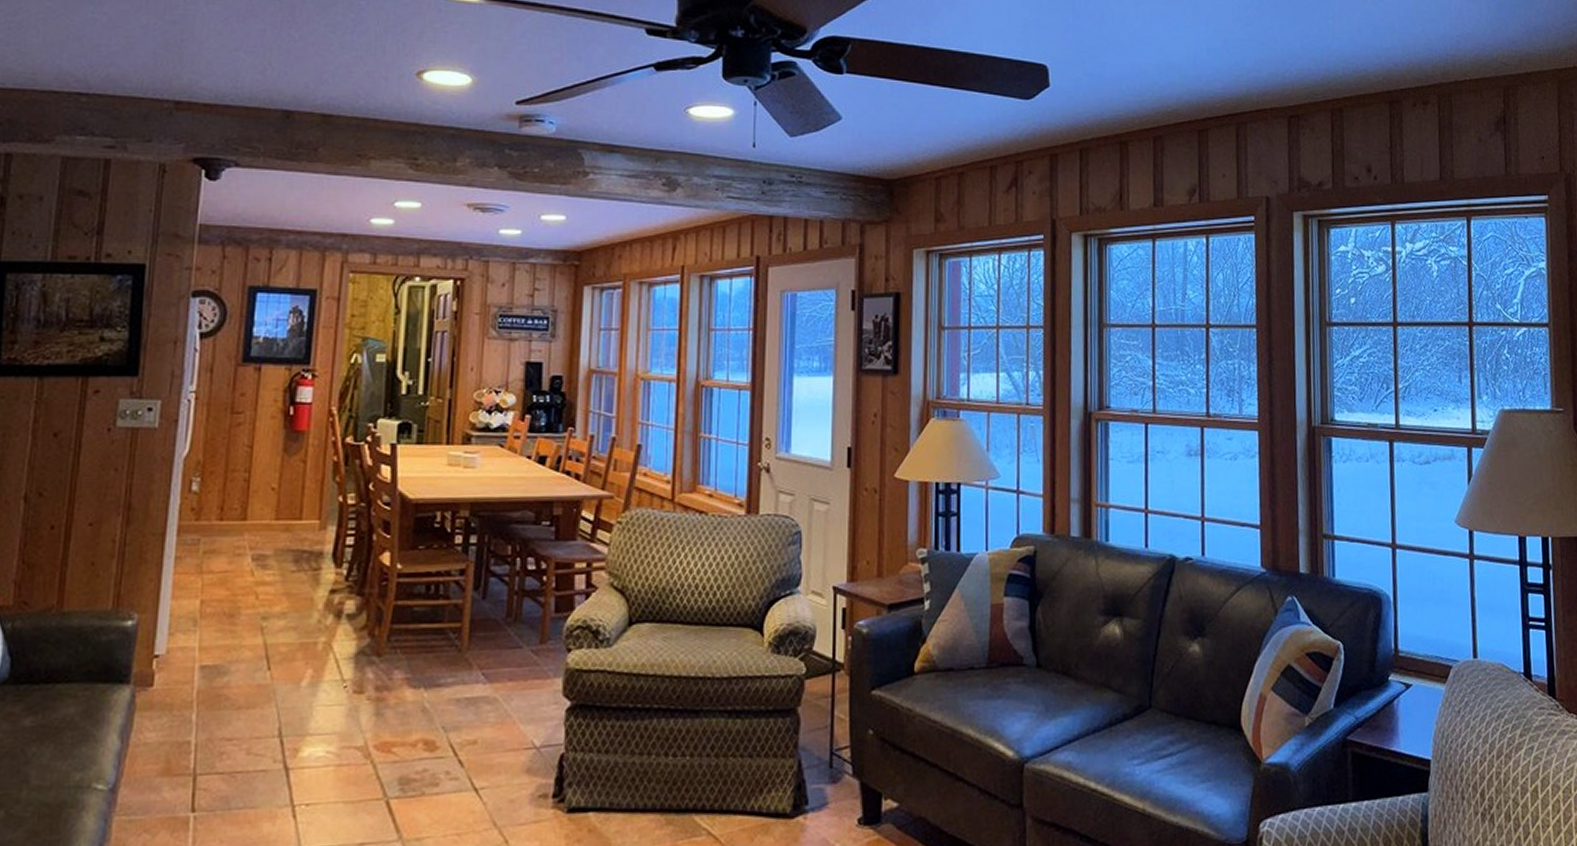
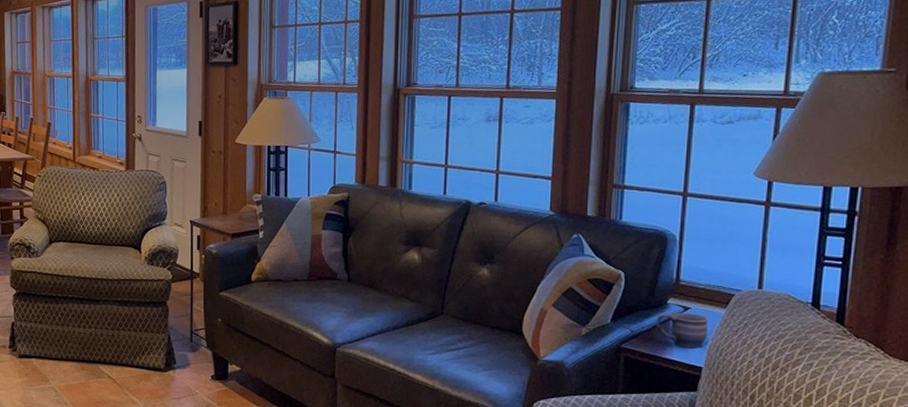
mug: none [1379,690,1432,737] -> present [655,312,709,349]

